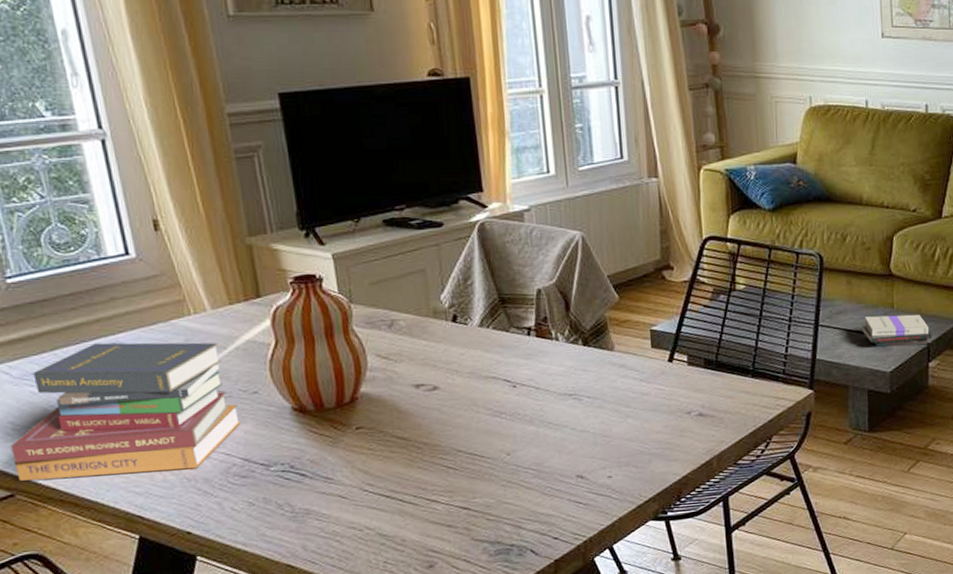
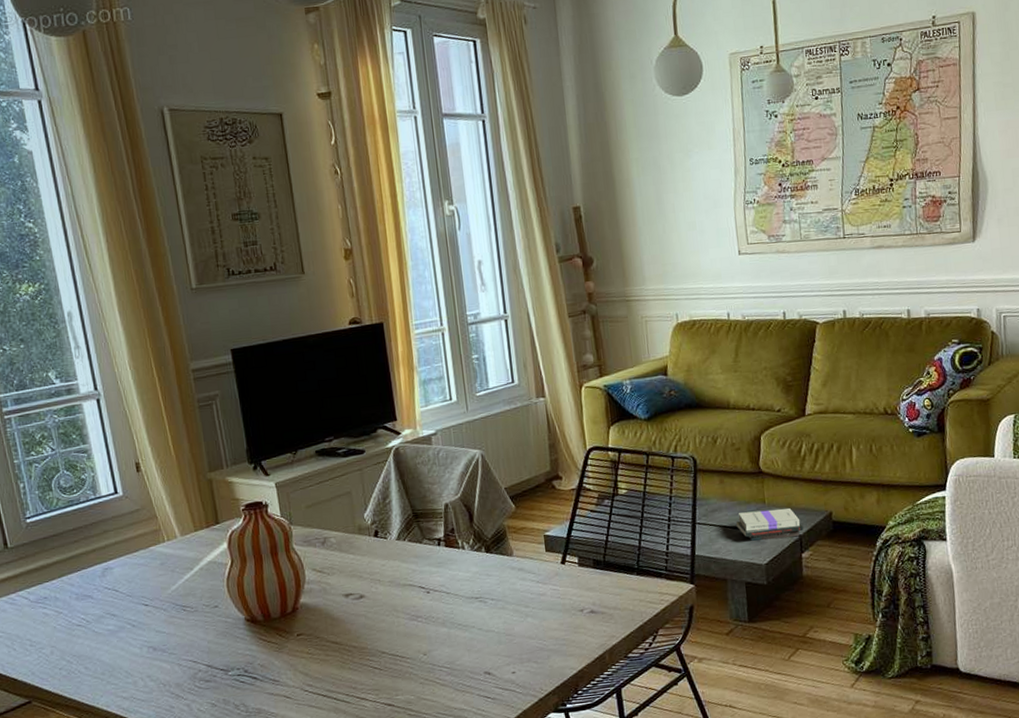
books: present [11,342,241,481] -> none [29,564,205,689]

